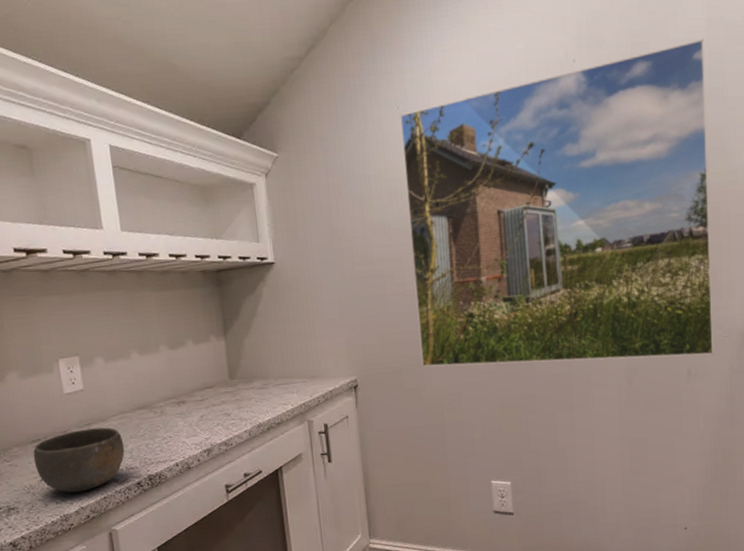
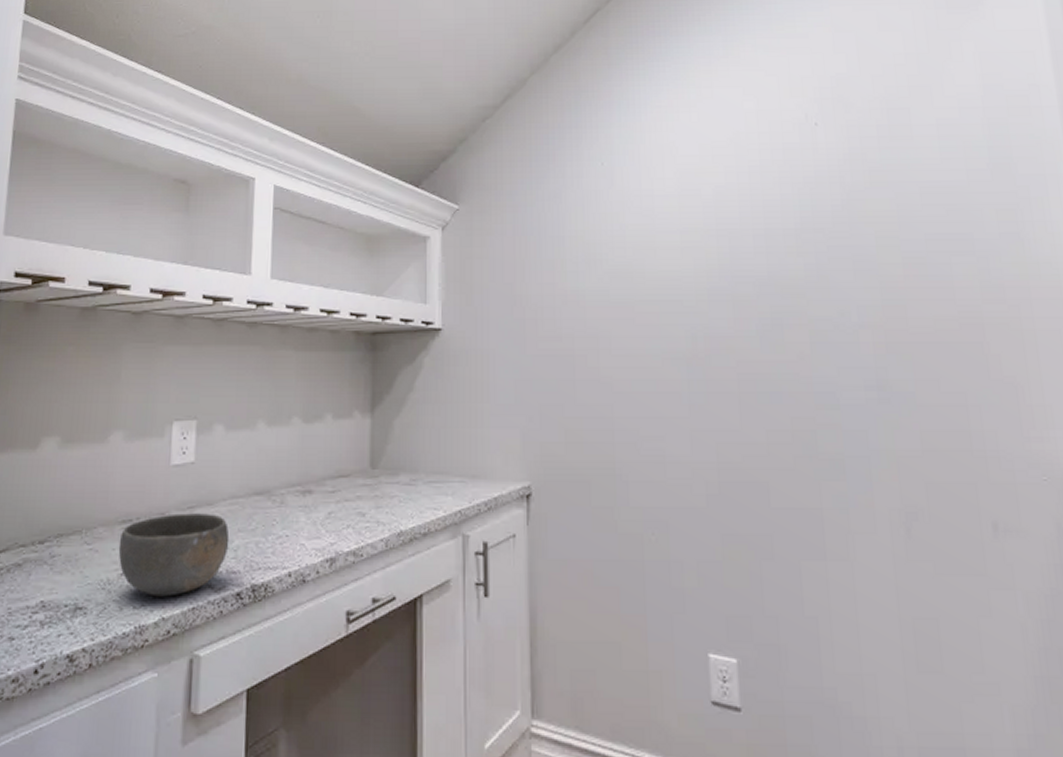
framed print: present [400,38,714,367] -> none [604,106,1031,506]

